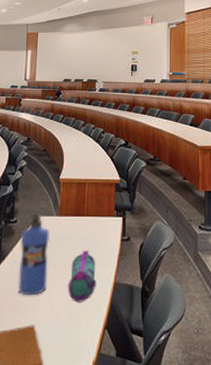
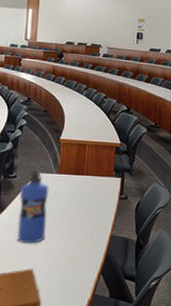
pencil case: present [67,250,97,303] -> none [65,206,94,251]

